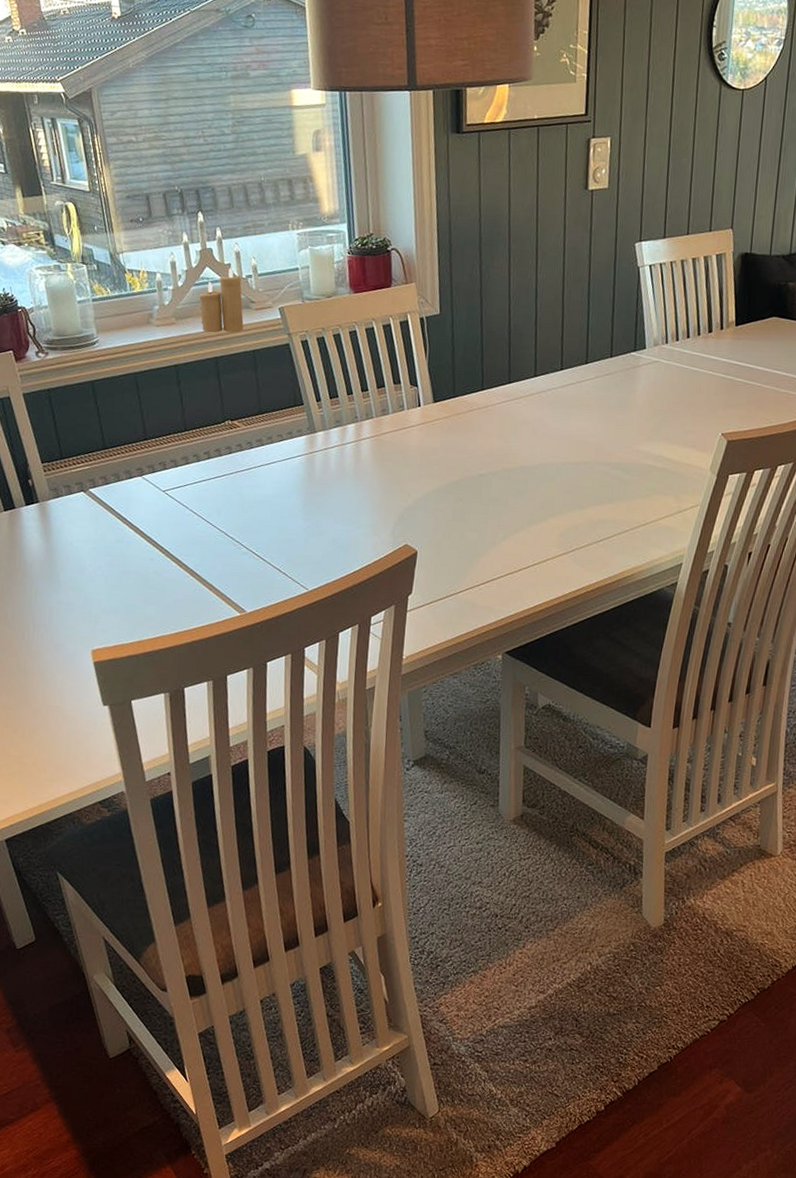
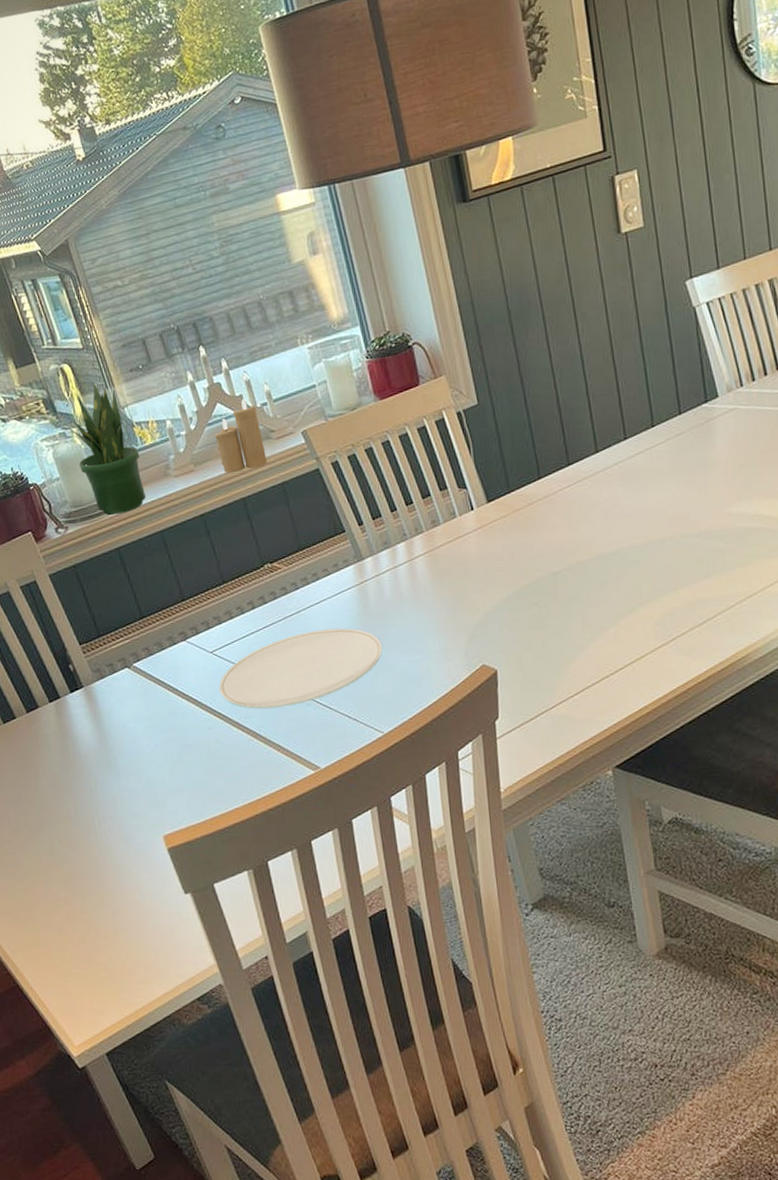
planter: none [65,226,127,351] -> present [70,383,147,516]
plate: none [165,488,320,552] -> present [219,628,383,709]

